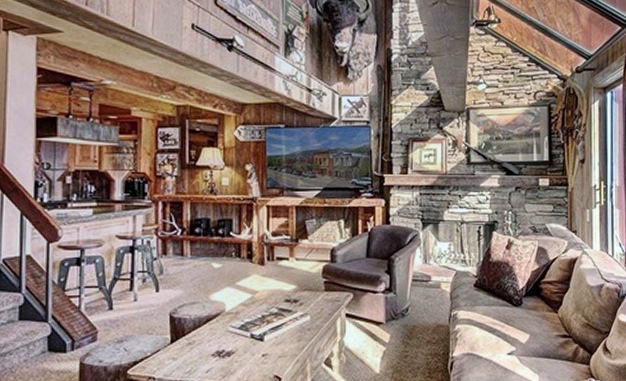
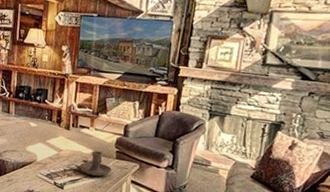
candle holder: none [280,285,321,316] -> present [79,150,112,177]

